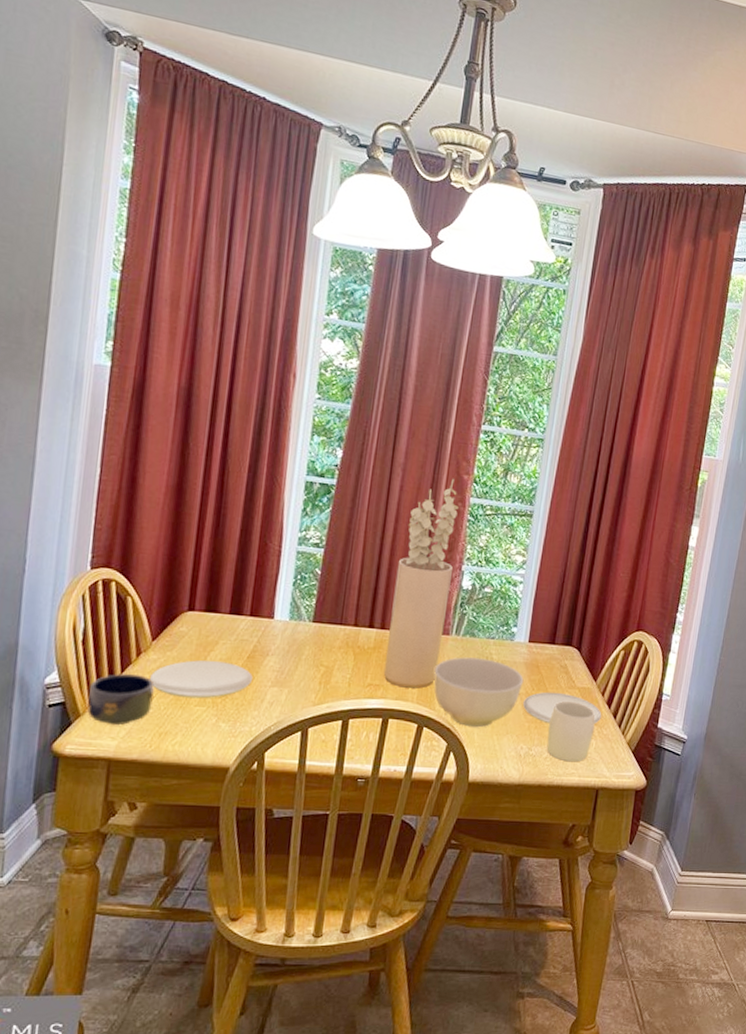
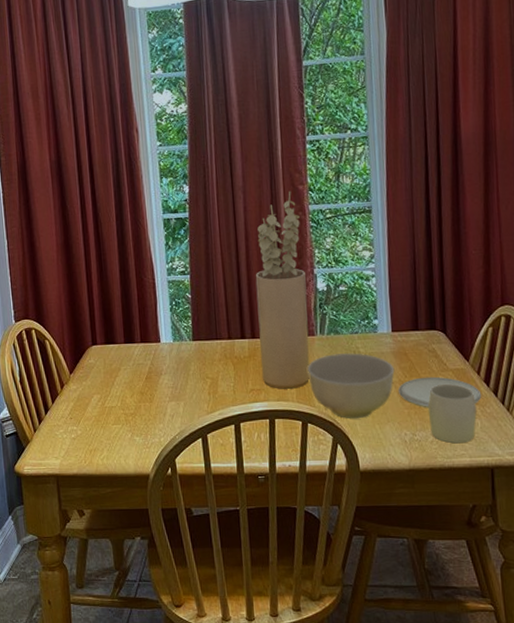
mug: present [87,673,155,725] -> none [32,403,80,446]
plate: present [149,660,253,699] -> none [73,384,153,419]

